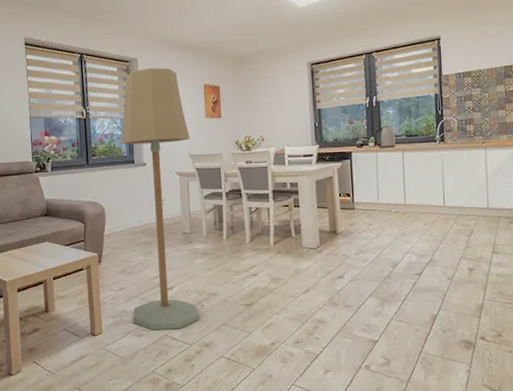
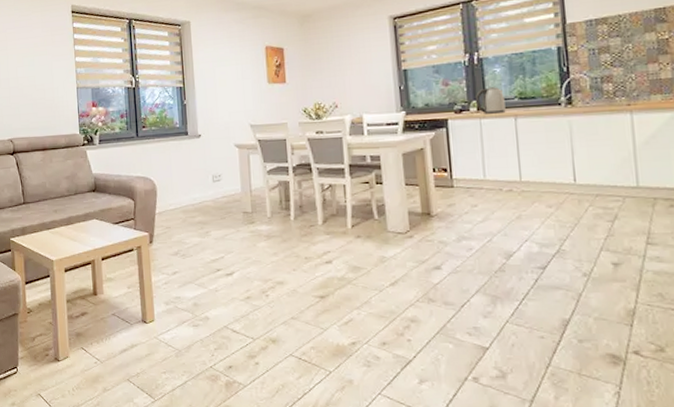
floor lamp: present [120,67,199,330] -> none [172,30,264,321]

